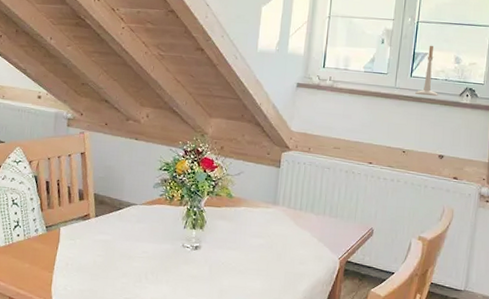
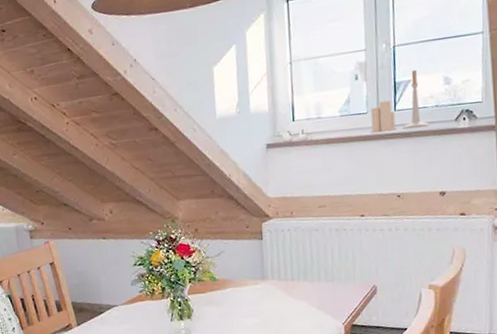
candle: none [388,64,411,94] -> present [370,98,397,134]

